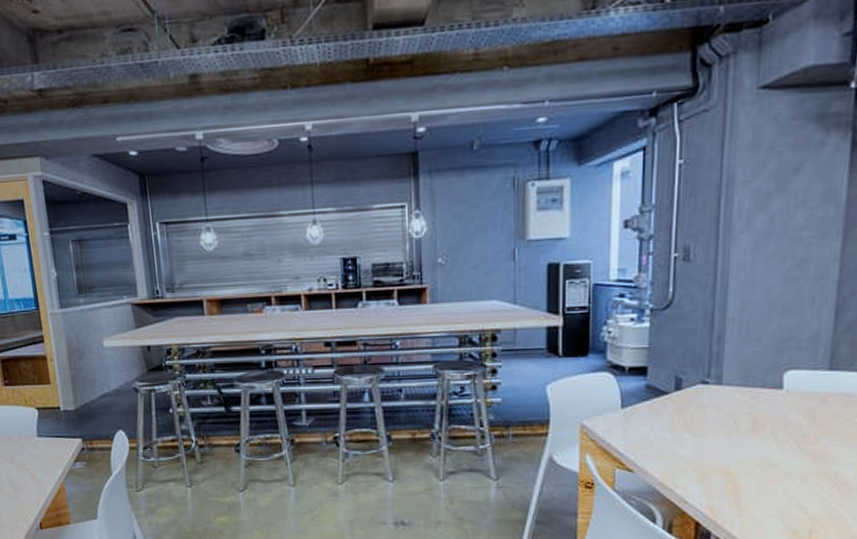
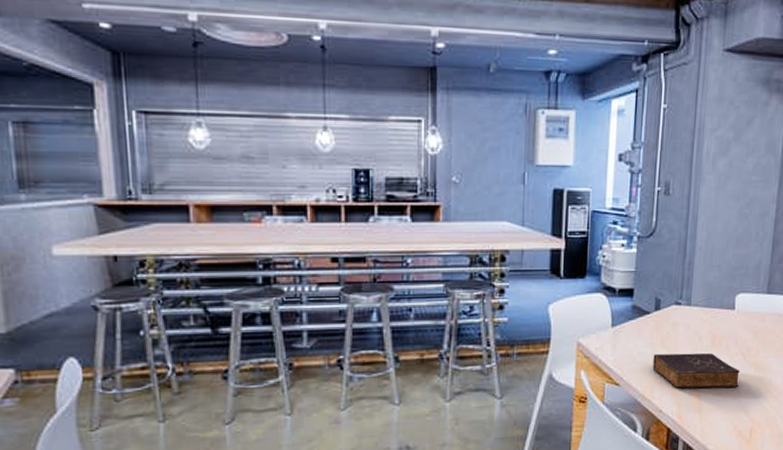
book: none [674,438,792,479] -> present [652,353,740,389]

